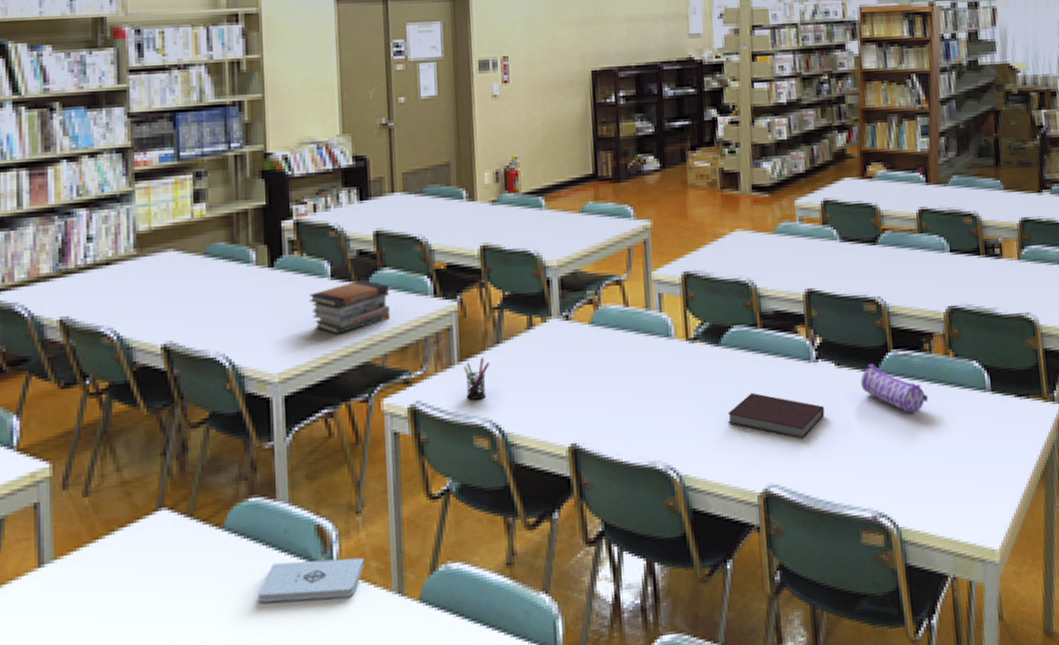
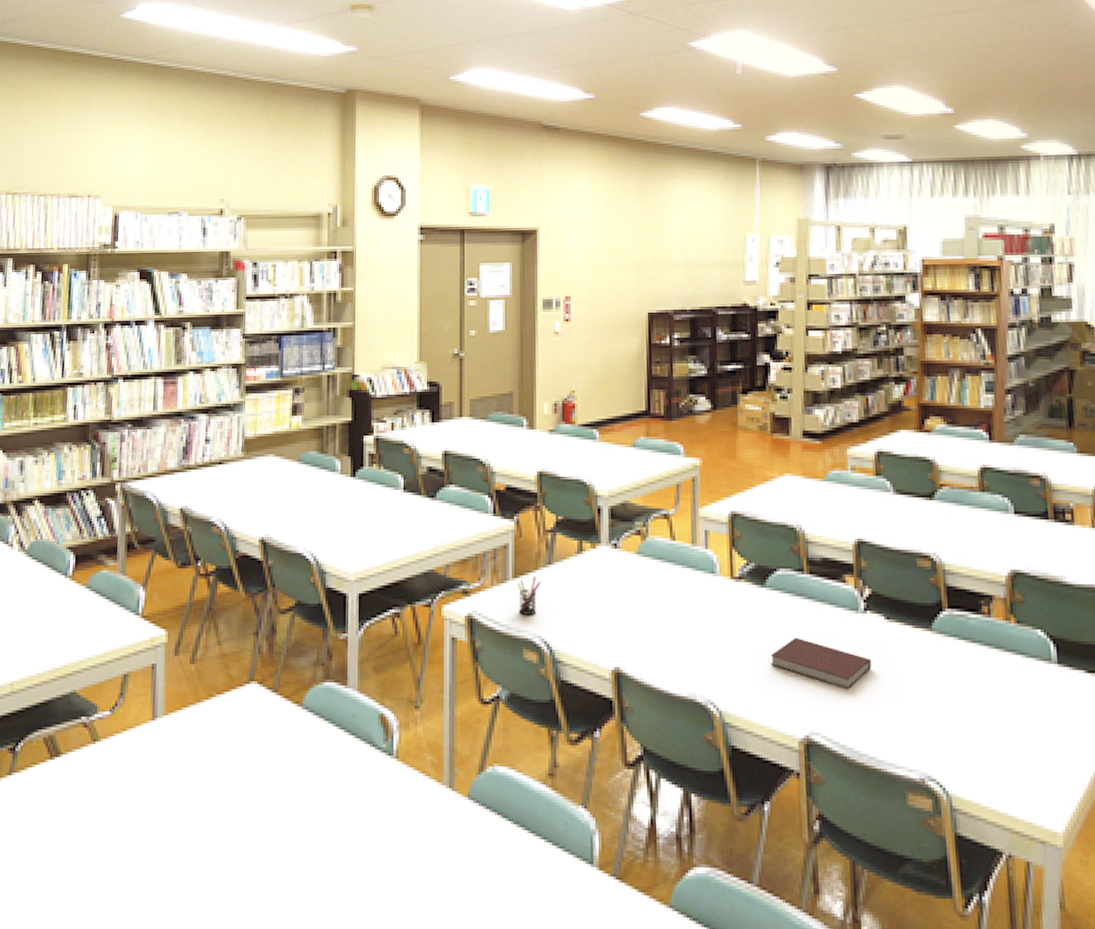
notepad: present [258,557,364,603] -> none [327,744,420,784]
book stack: present [309,279,390,335] -> none [384,494,453,543]
pencil case: present [861,364,929,414] -> none [912,621,986,677]

